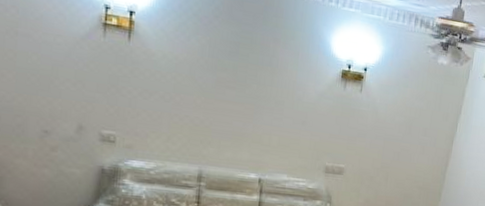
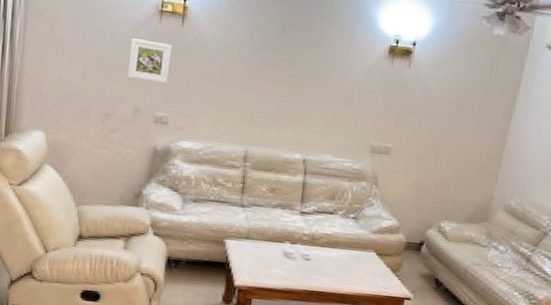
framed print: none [69,51,118,101] -> present [128,38,172,84]

